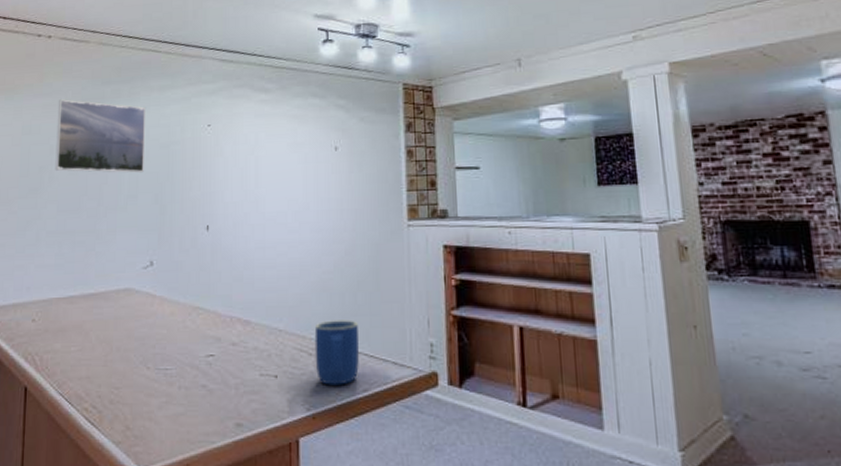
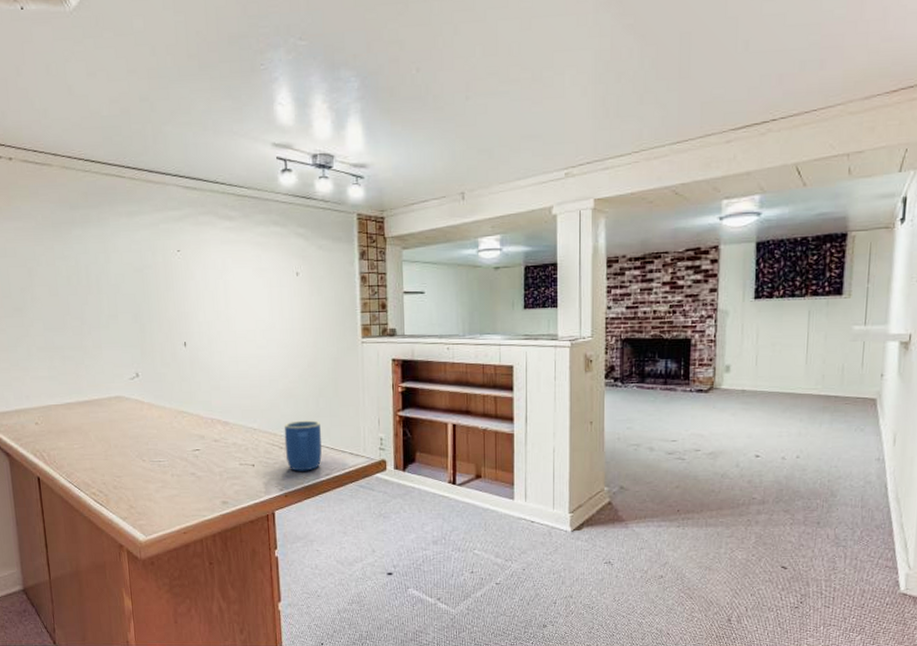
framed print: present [55,99,145,173] -> none [29,223,121,295]

